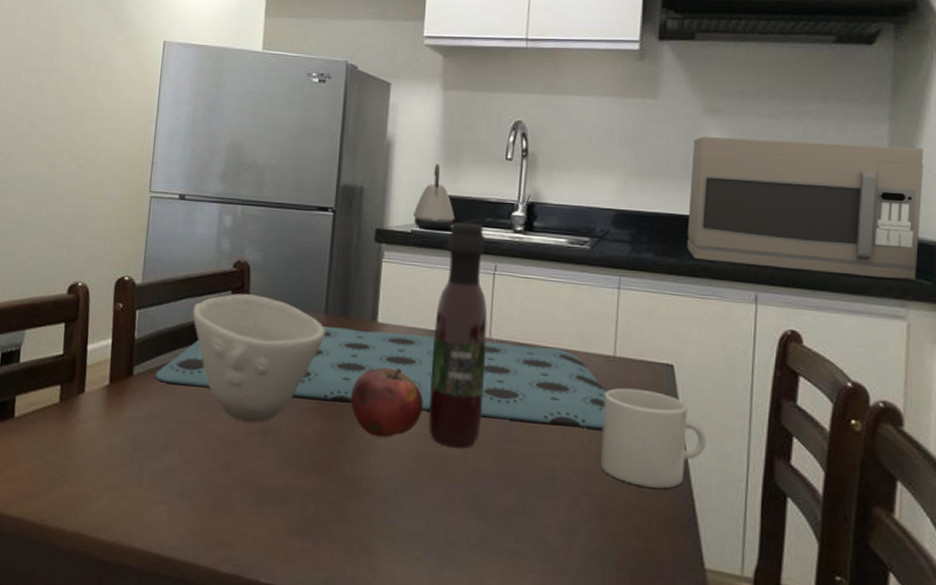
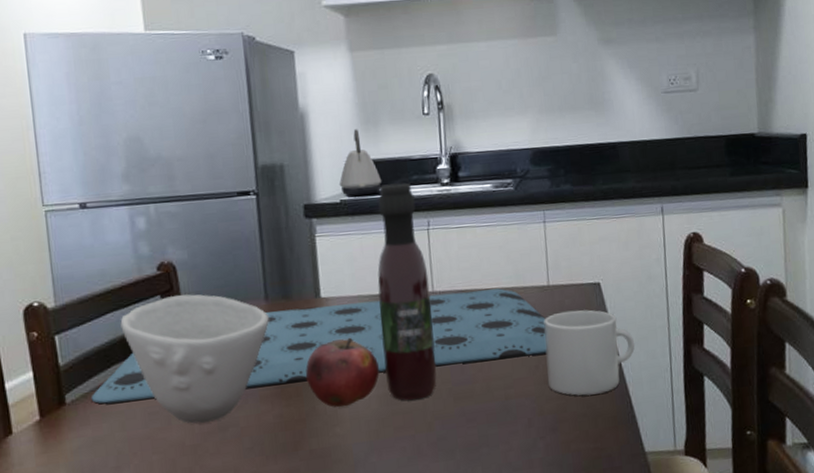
microwave: present [687,136,924,282] -> none [593,53,787,184]

